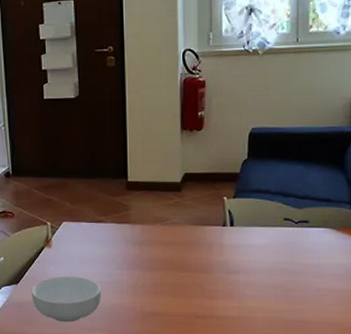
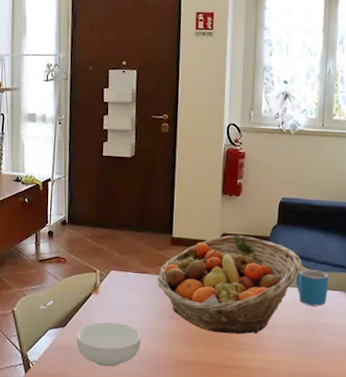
fruit basket: none [114,173,280,282] -> present [157,235,302,335]
mug: none [273,206,312,247] -> present [296,270,329,307]

